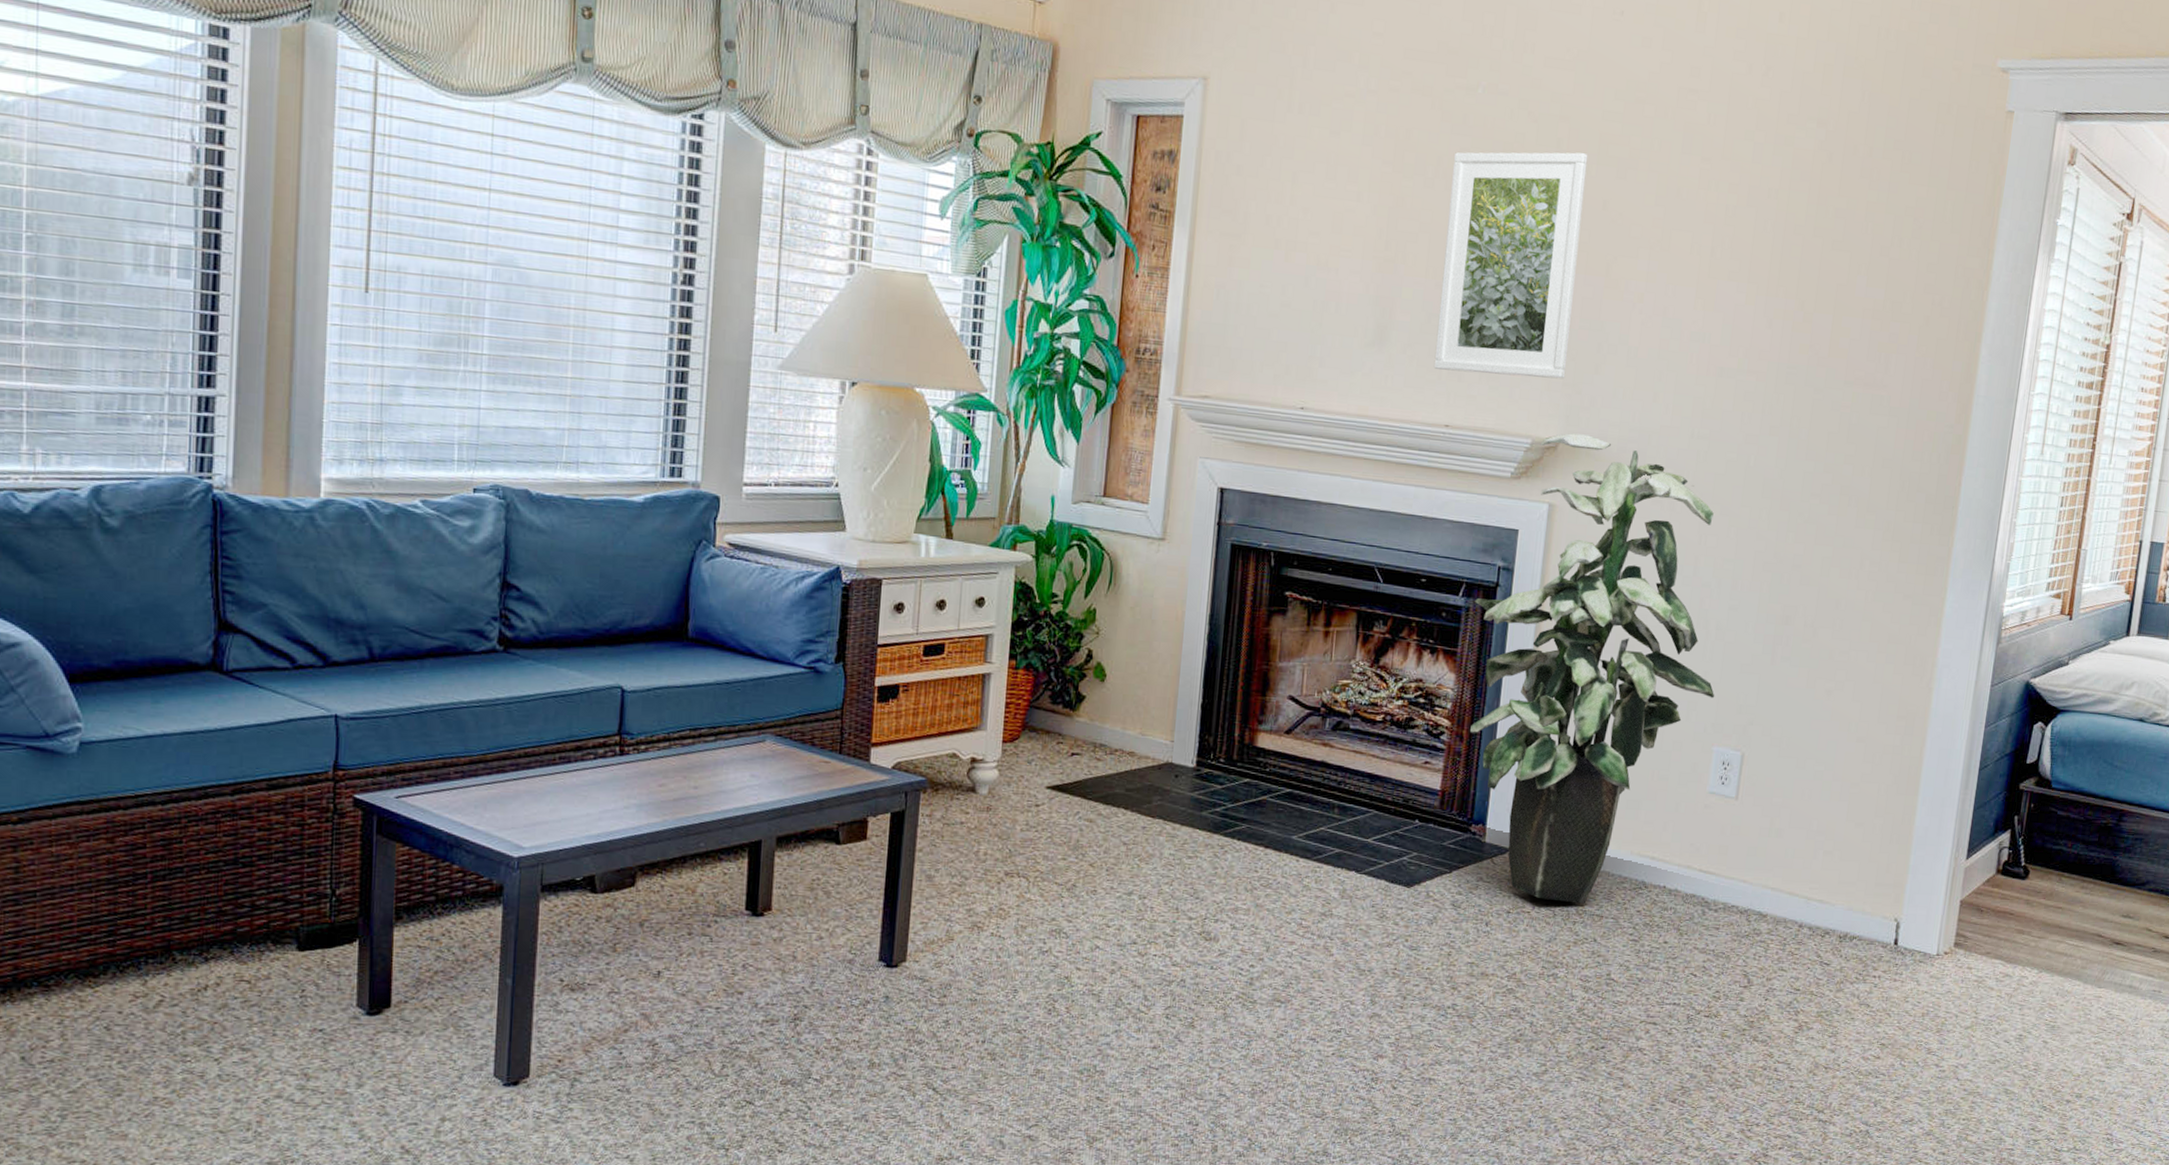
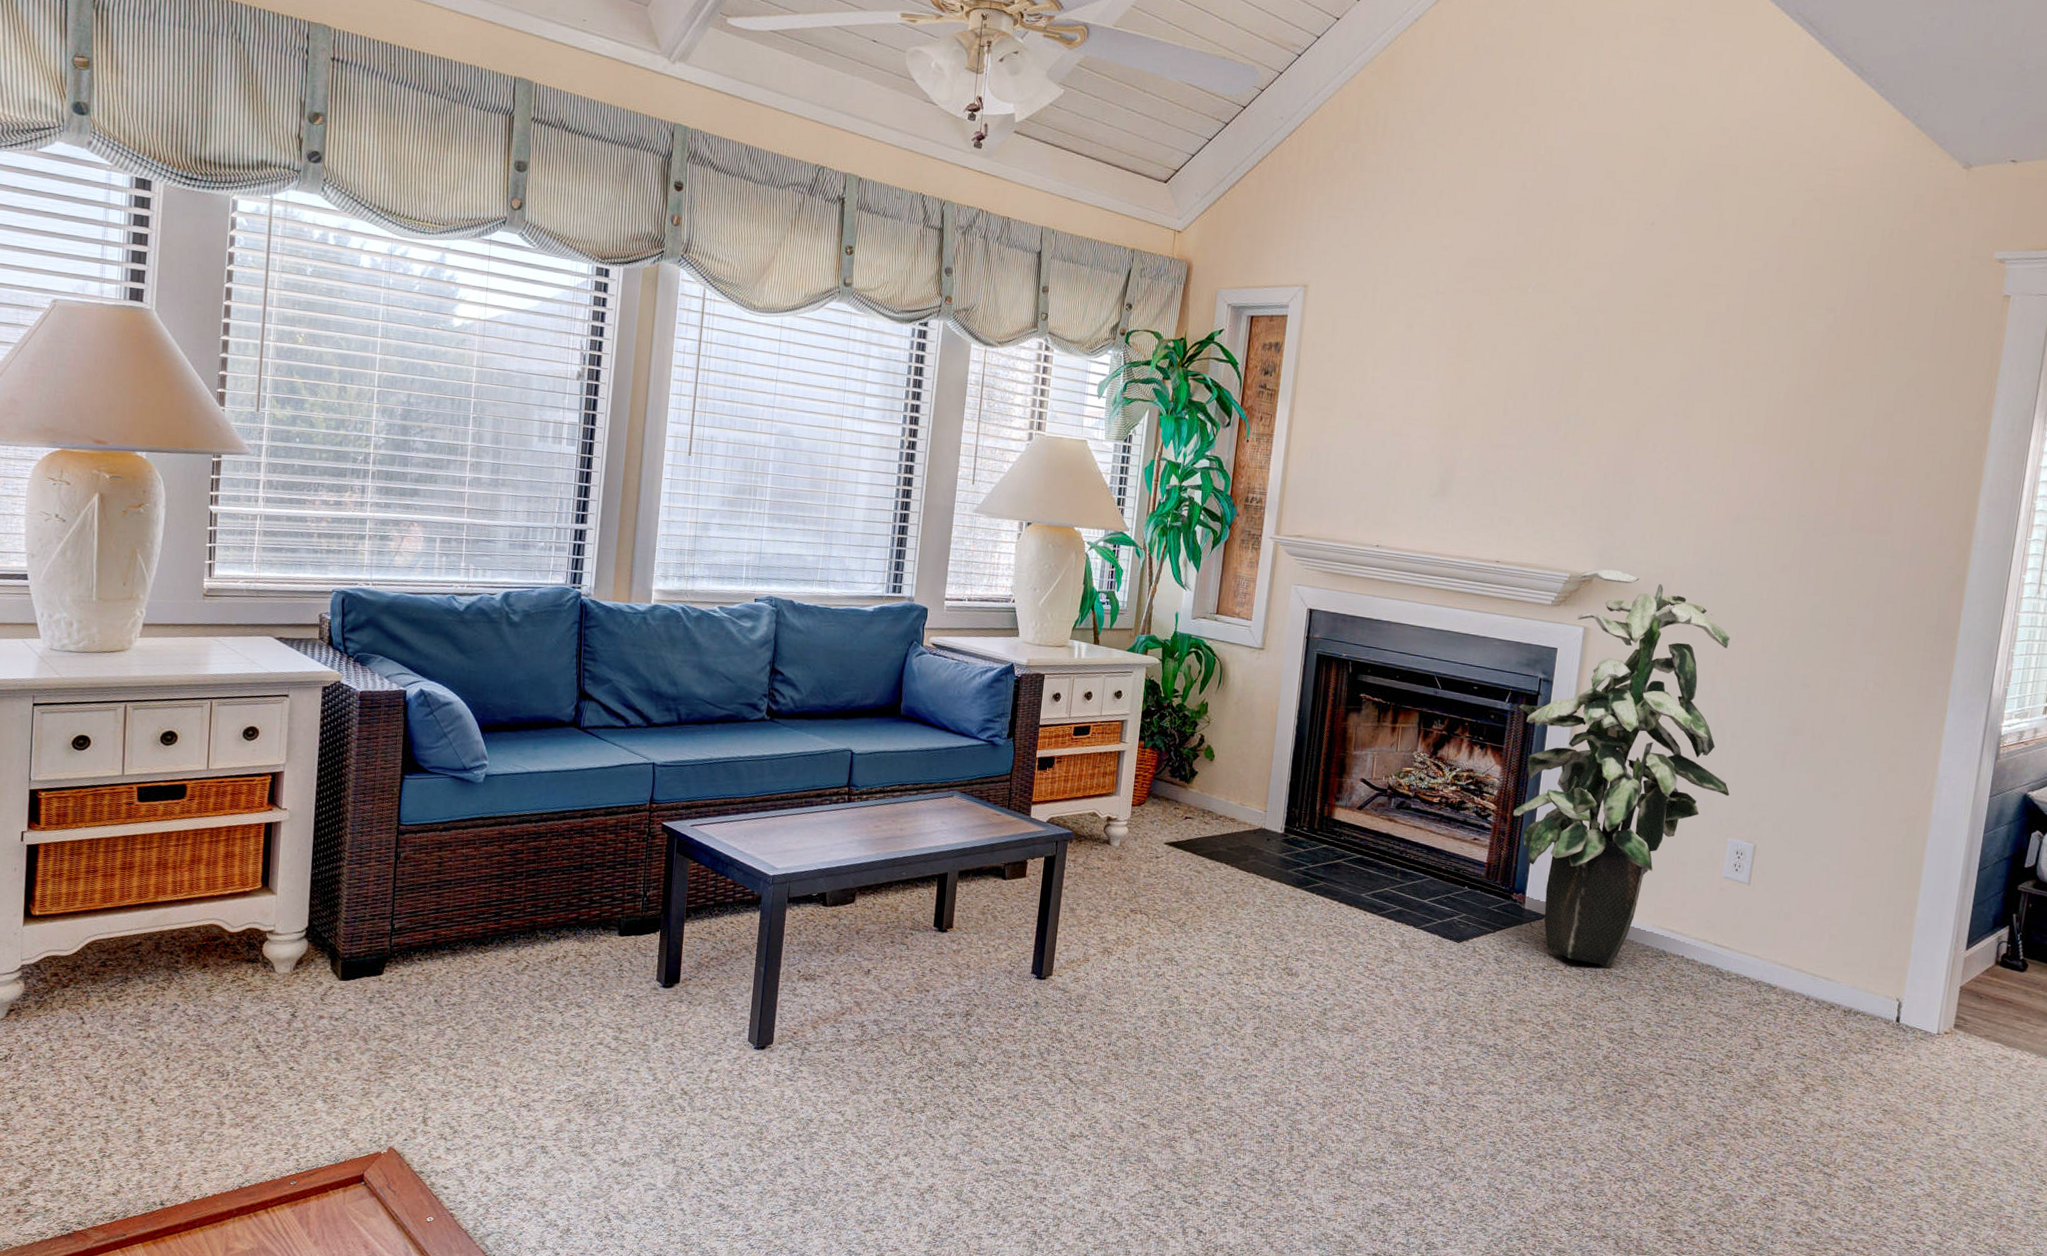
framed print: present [1433,152,1588,380] -> none [1487,338,1622,524]

